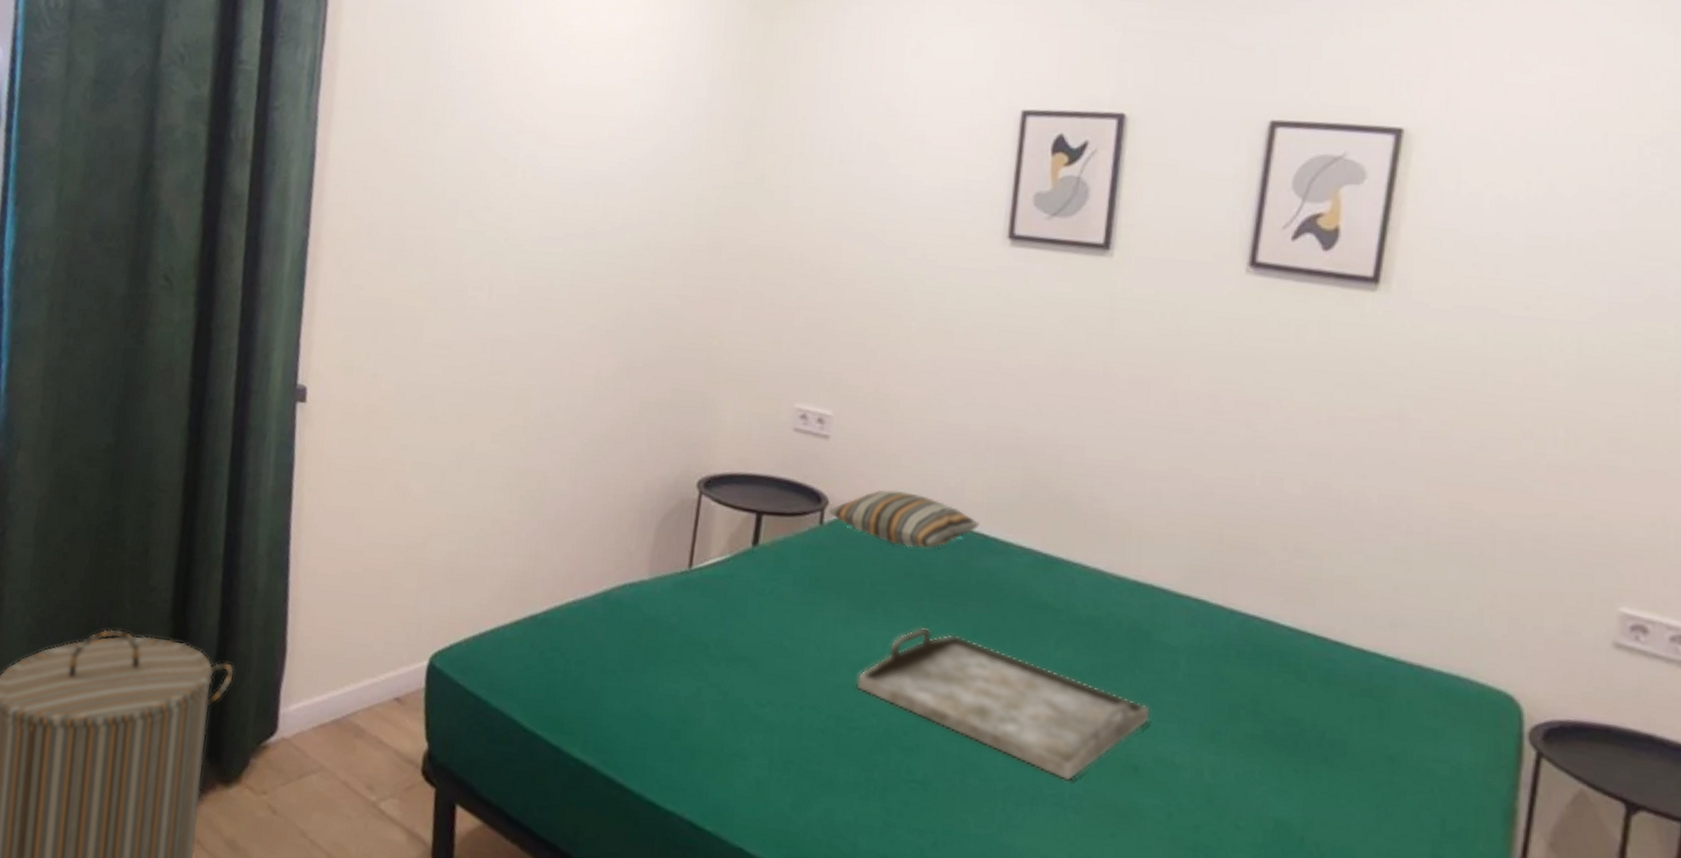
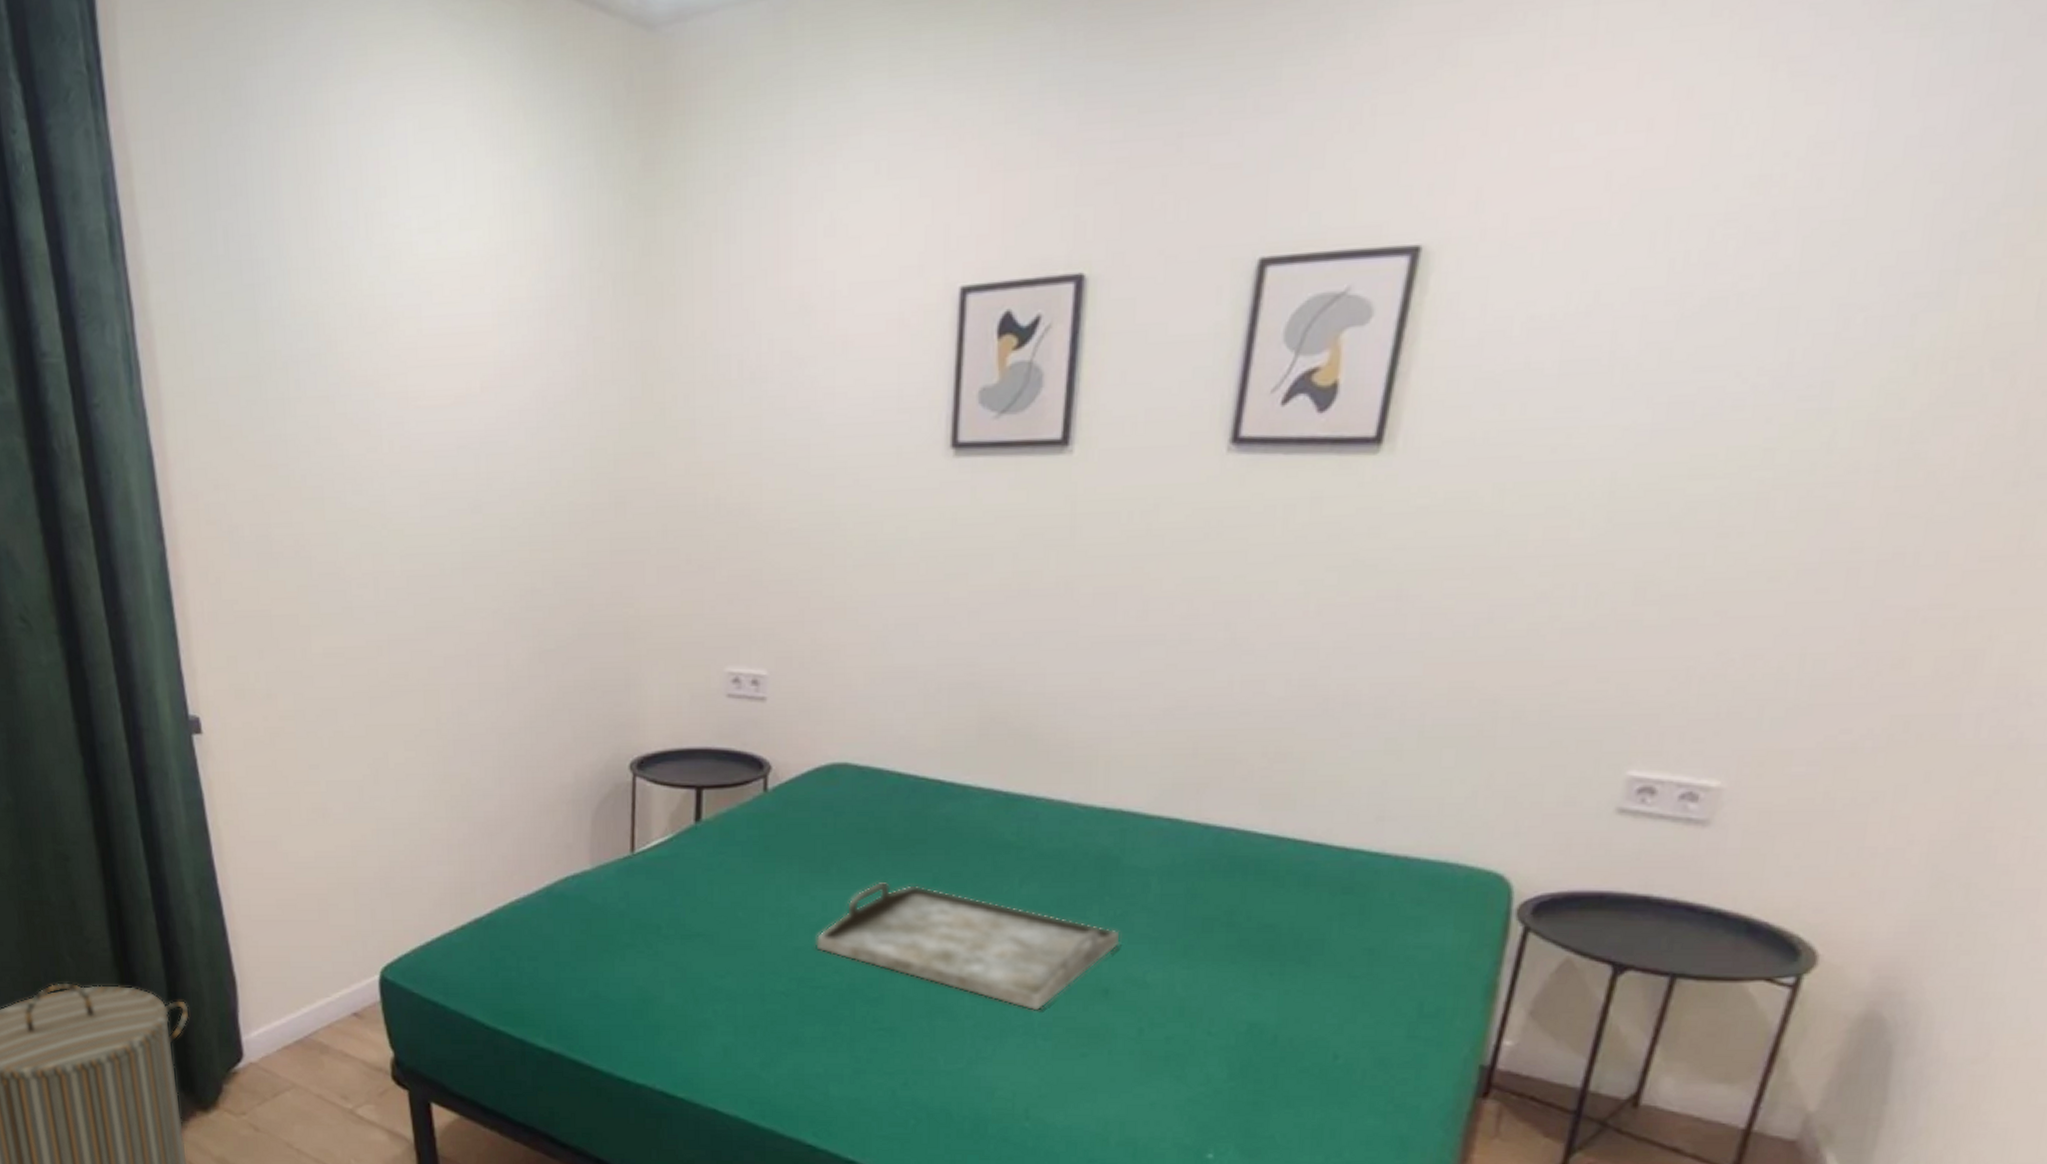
pillow: present [829,490,980,549] -> none [772,745,934,804]

